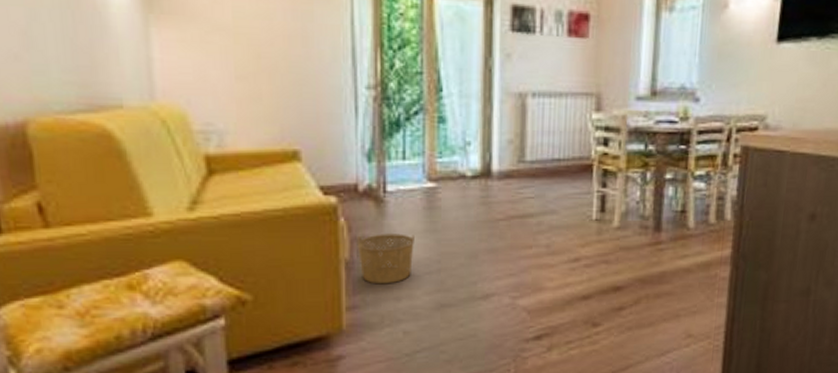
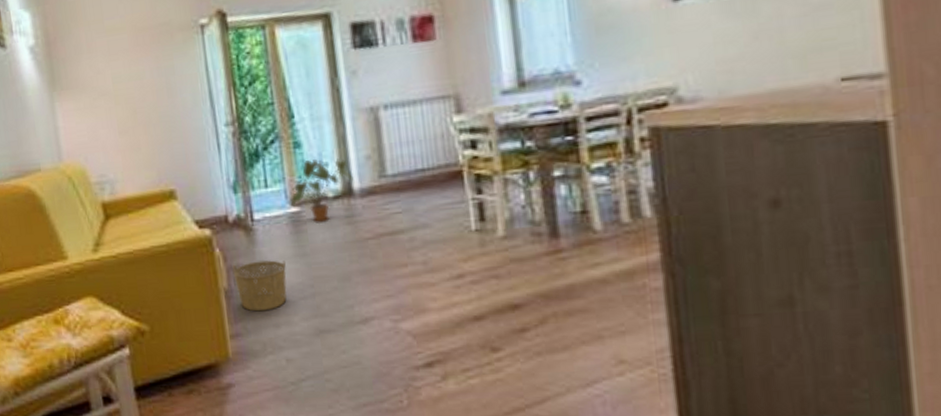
house plant: none [428,137,494,202] -> present [291,159,354,225]

